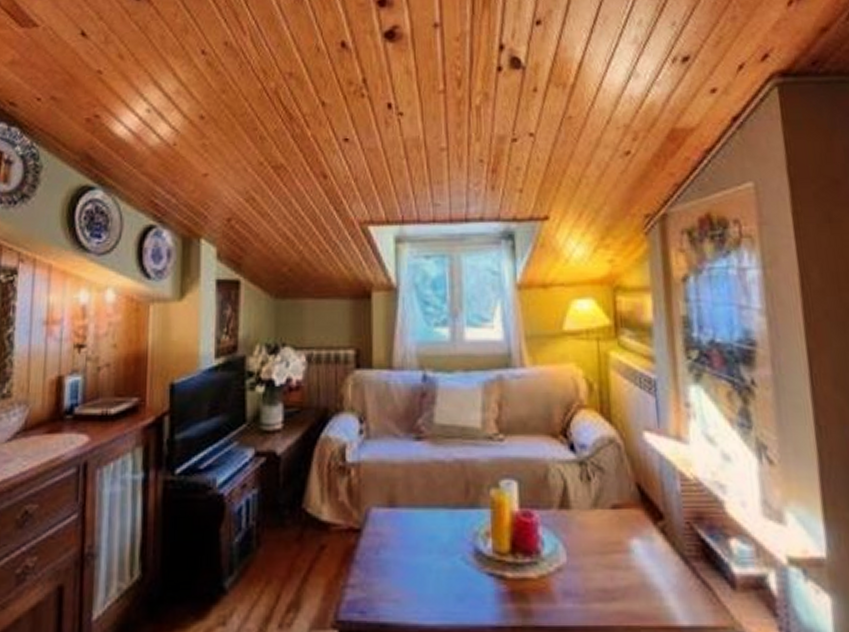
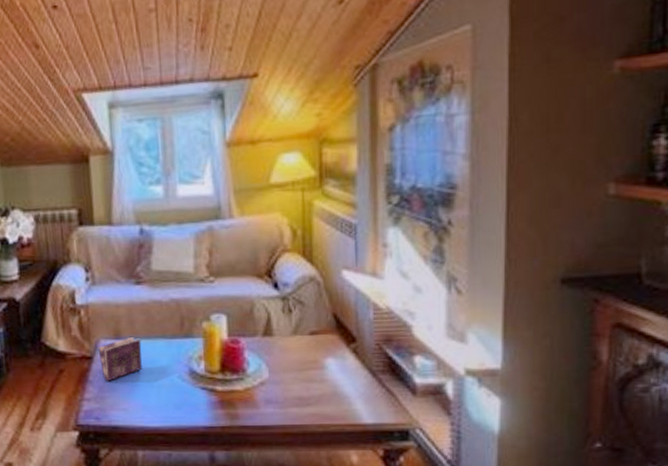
book: none [368,504,420,562] -> present [98,336,142,381]

